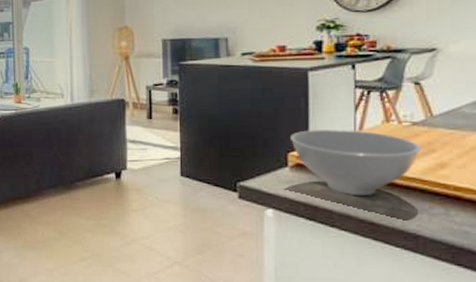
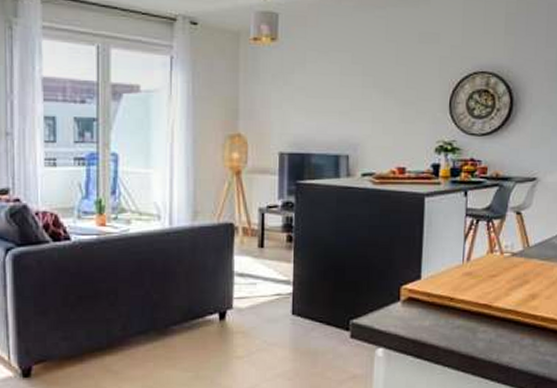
bowl: present [291,130,421,196] -> none [404,261,518,330]

